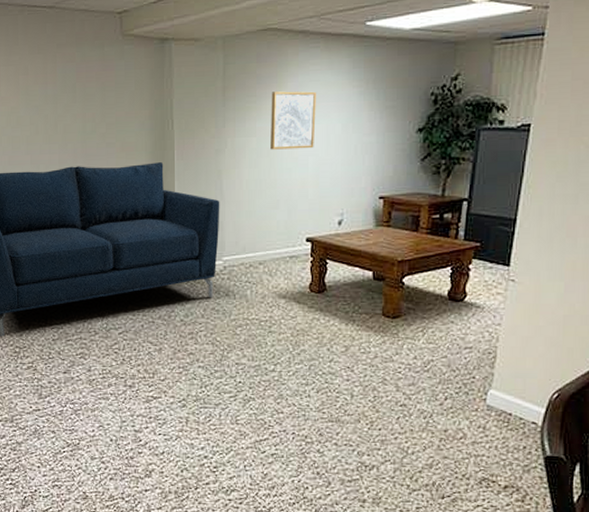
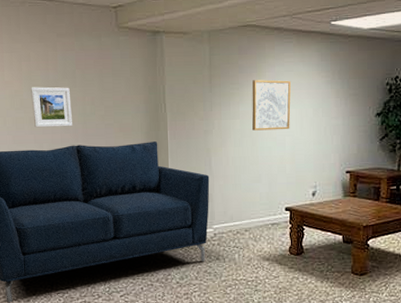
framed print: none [28,102,71,148] -> present [31,87,72,128]

